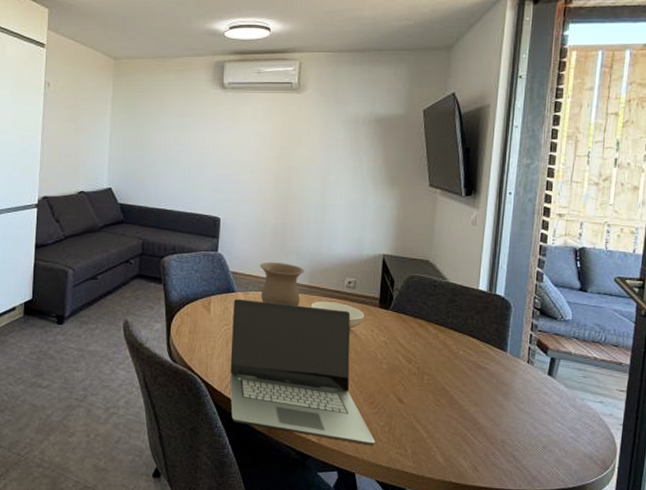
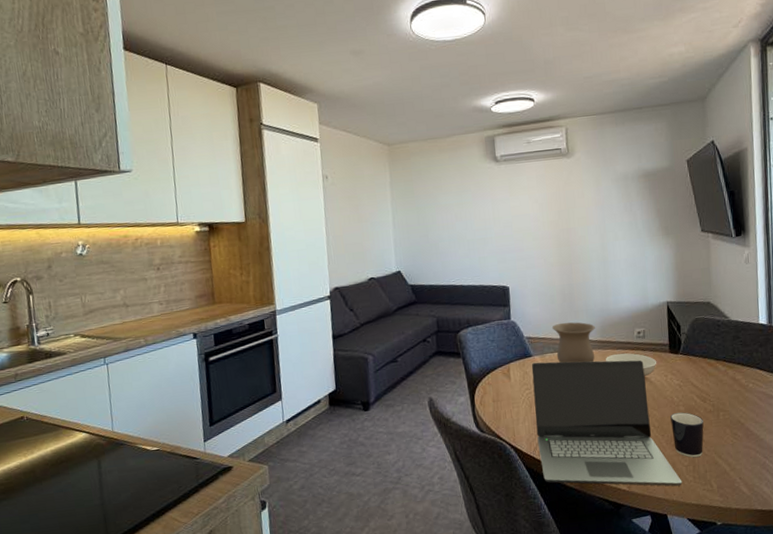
mug: none [371,370,406,419] -> present [670,412,704,458]

